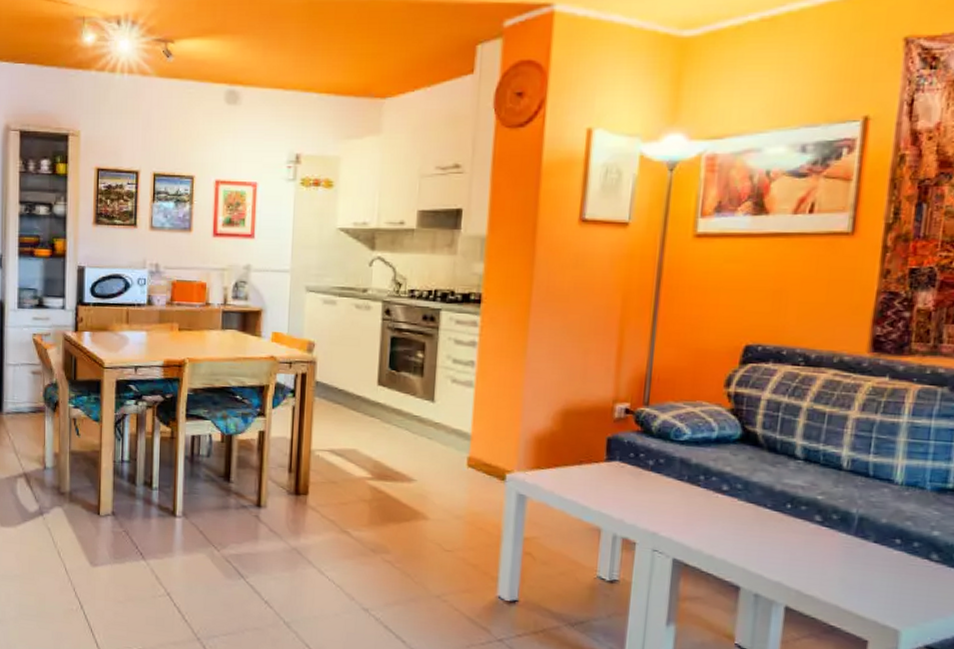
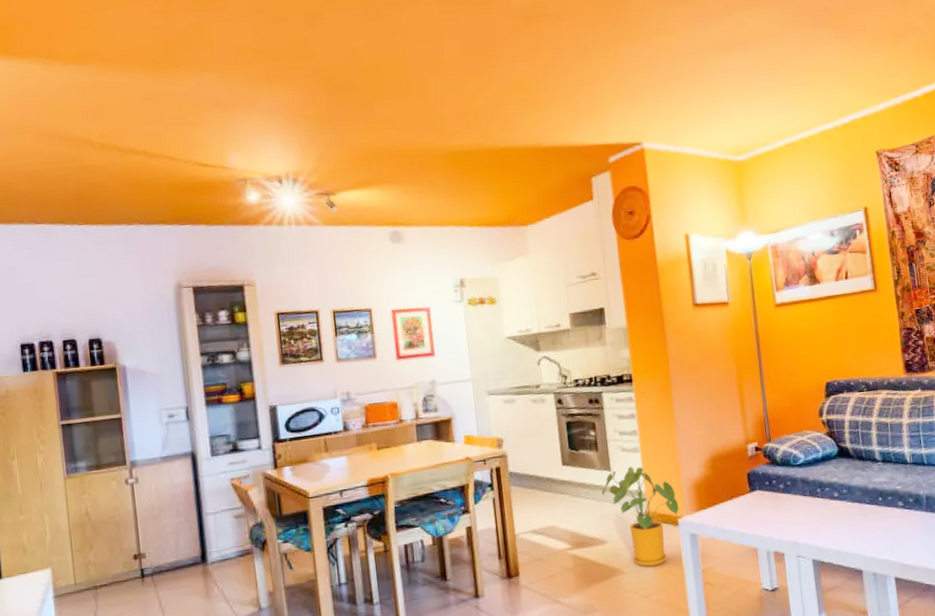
house plant: none [418,401,511,520] -> present [601,466,680,567]

